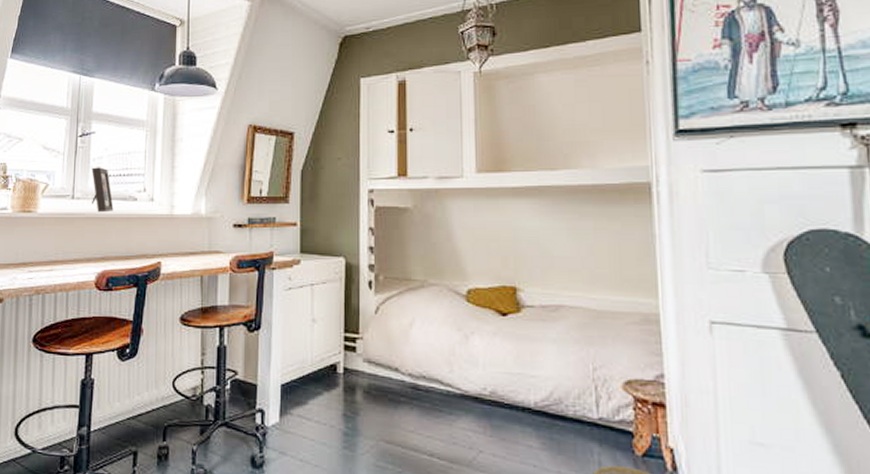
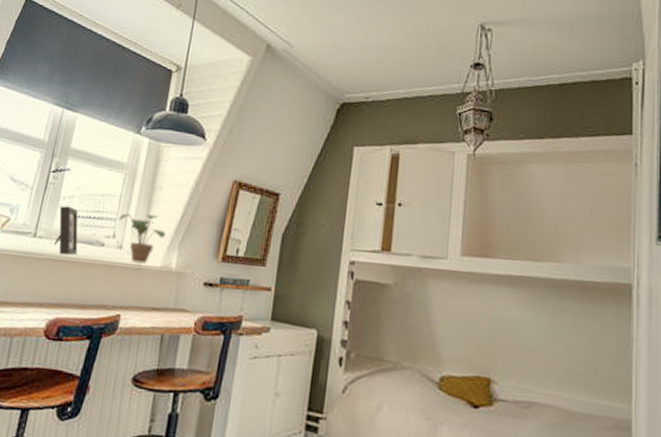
potted plant: none [147,166,192,213] -> present [119,213,166,264]

